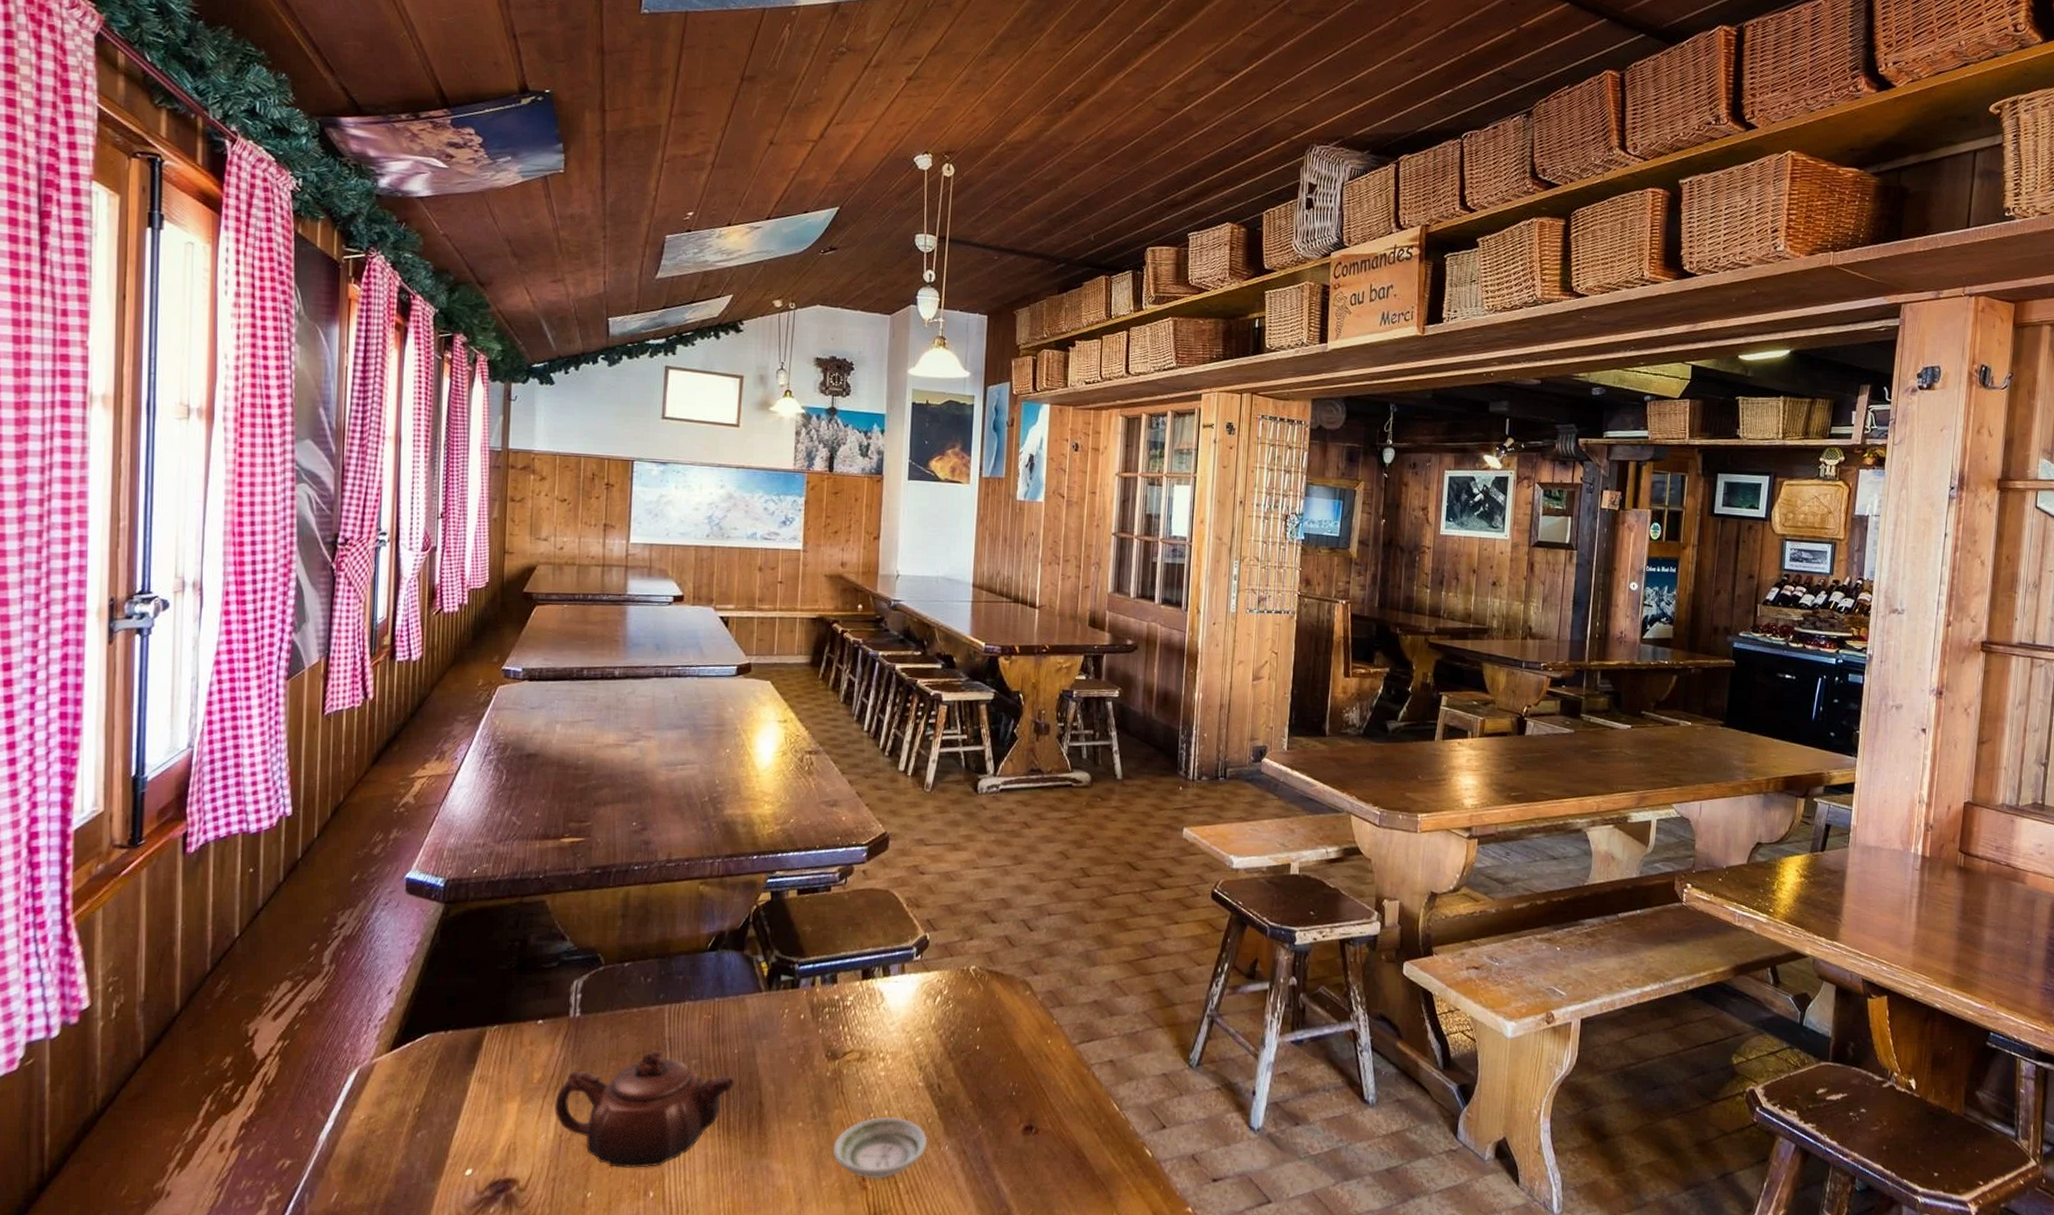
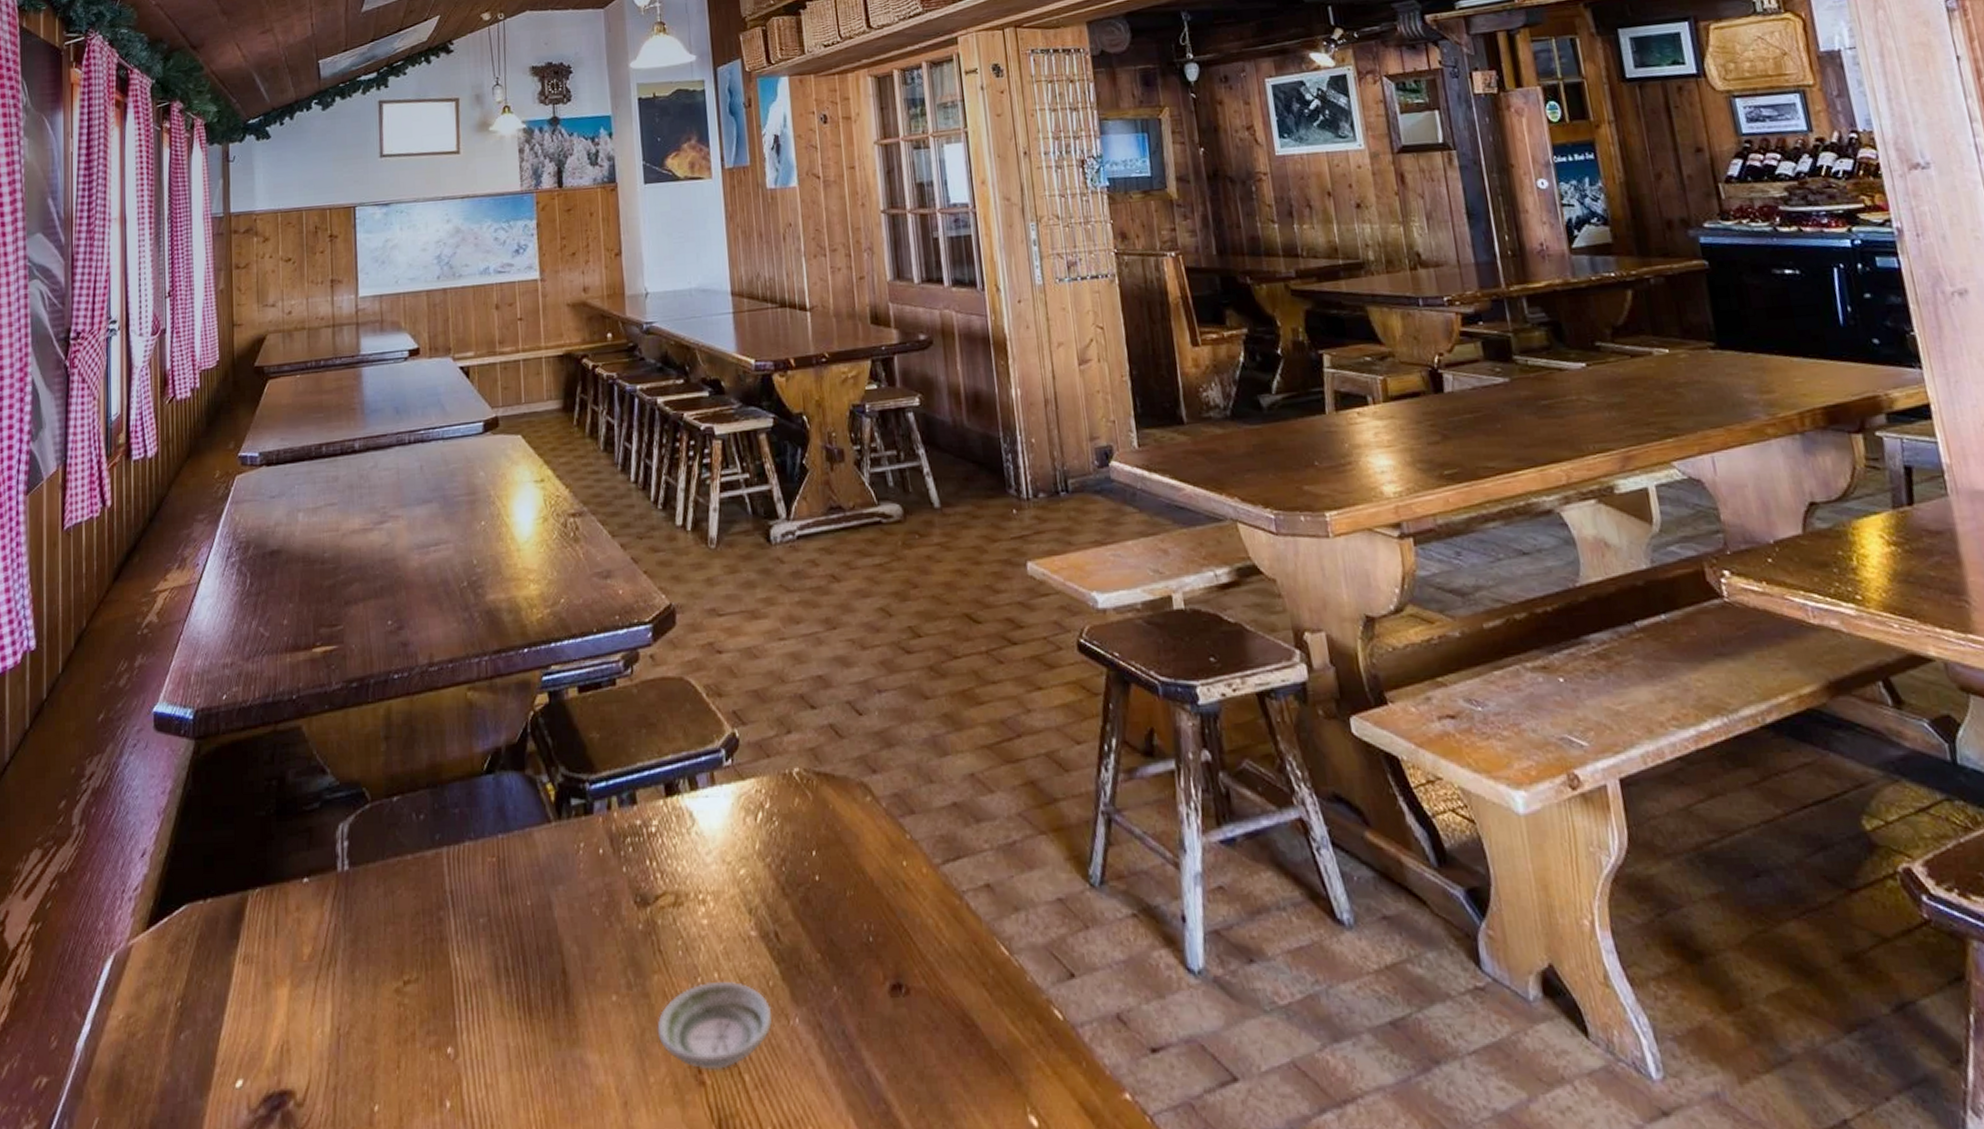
teapot: present [553,1050,734,1168] -> none [328,908,531,1069]

